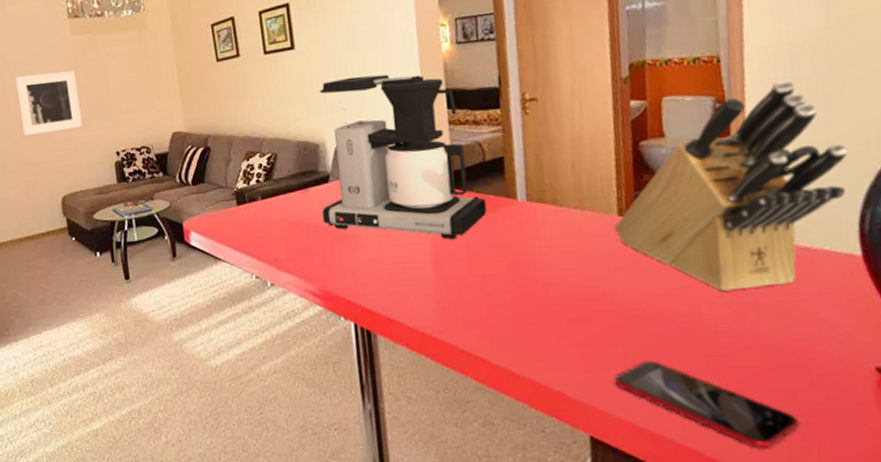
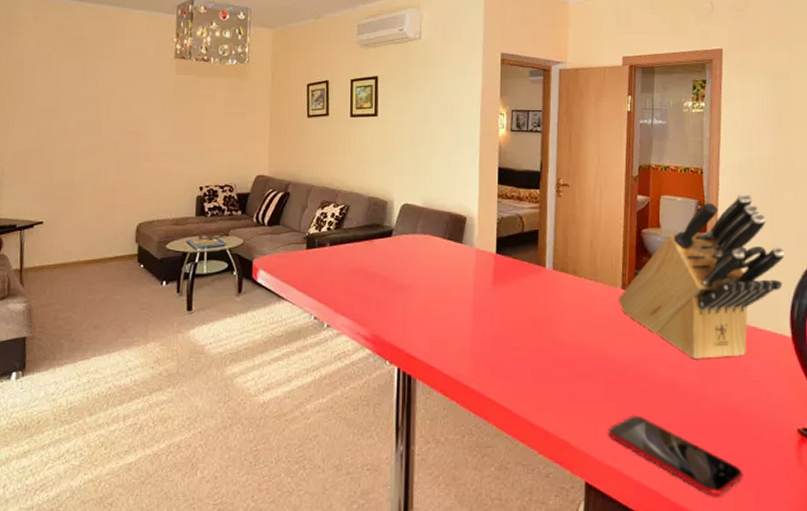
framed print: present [14,70,82,137] -> none [109,103,173,162]
coffee maker: present [319,74,487,240] -> none [383,147,521,298]

